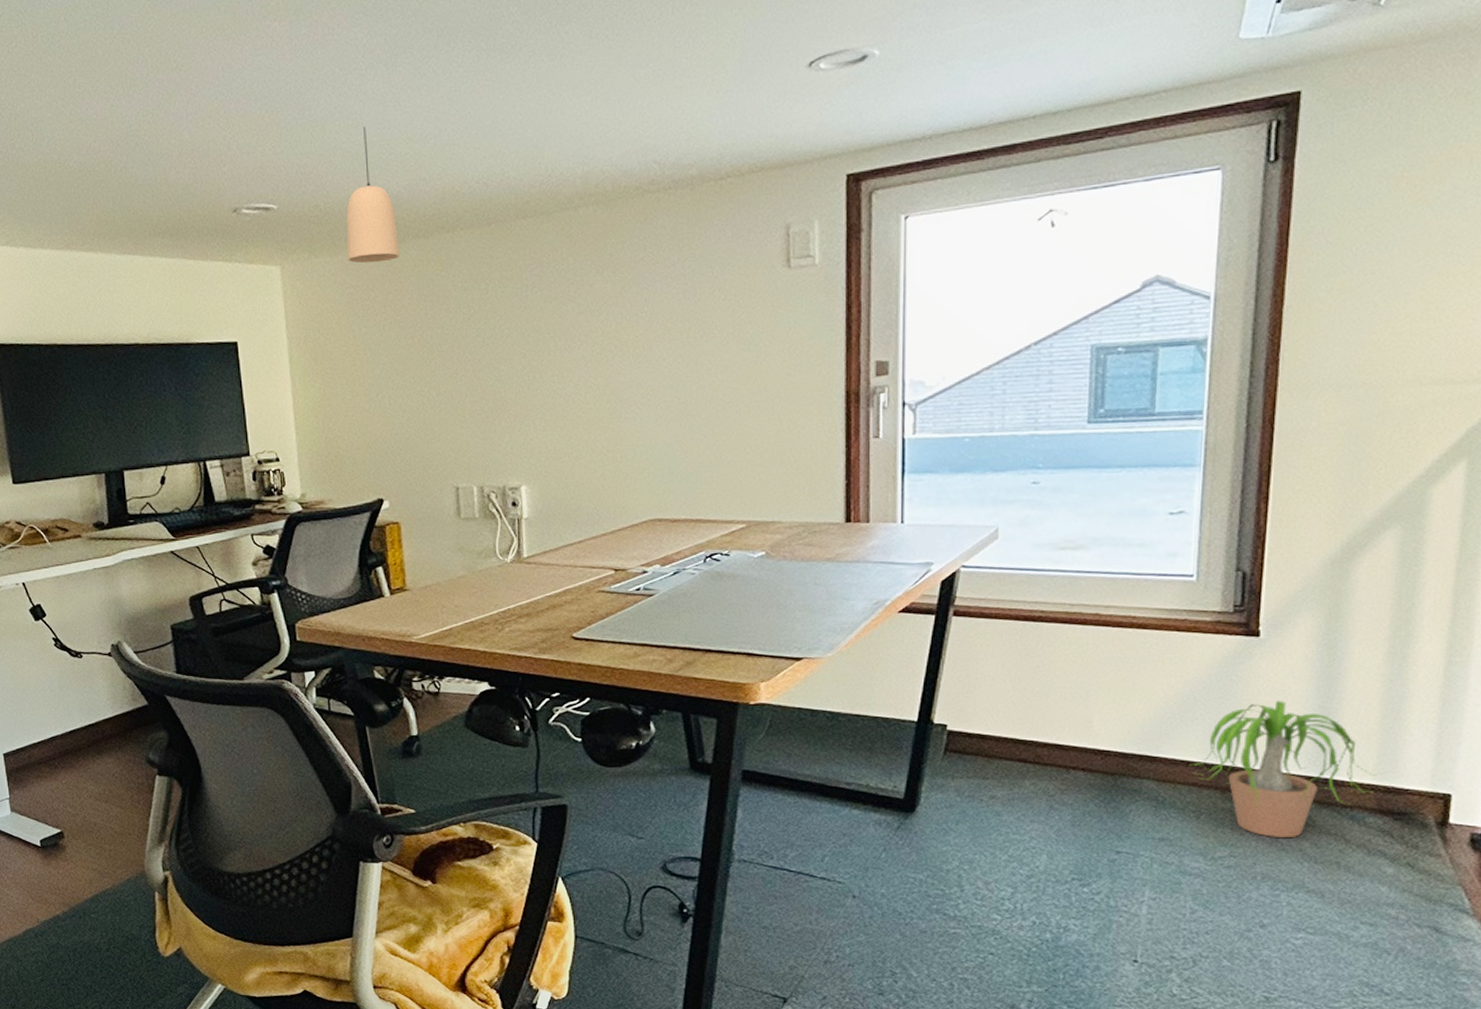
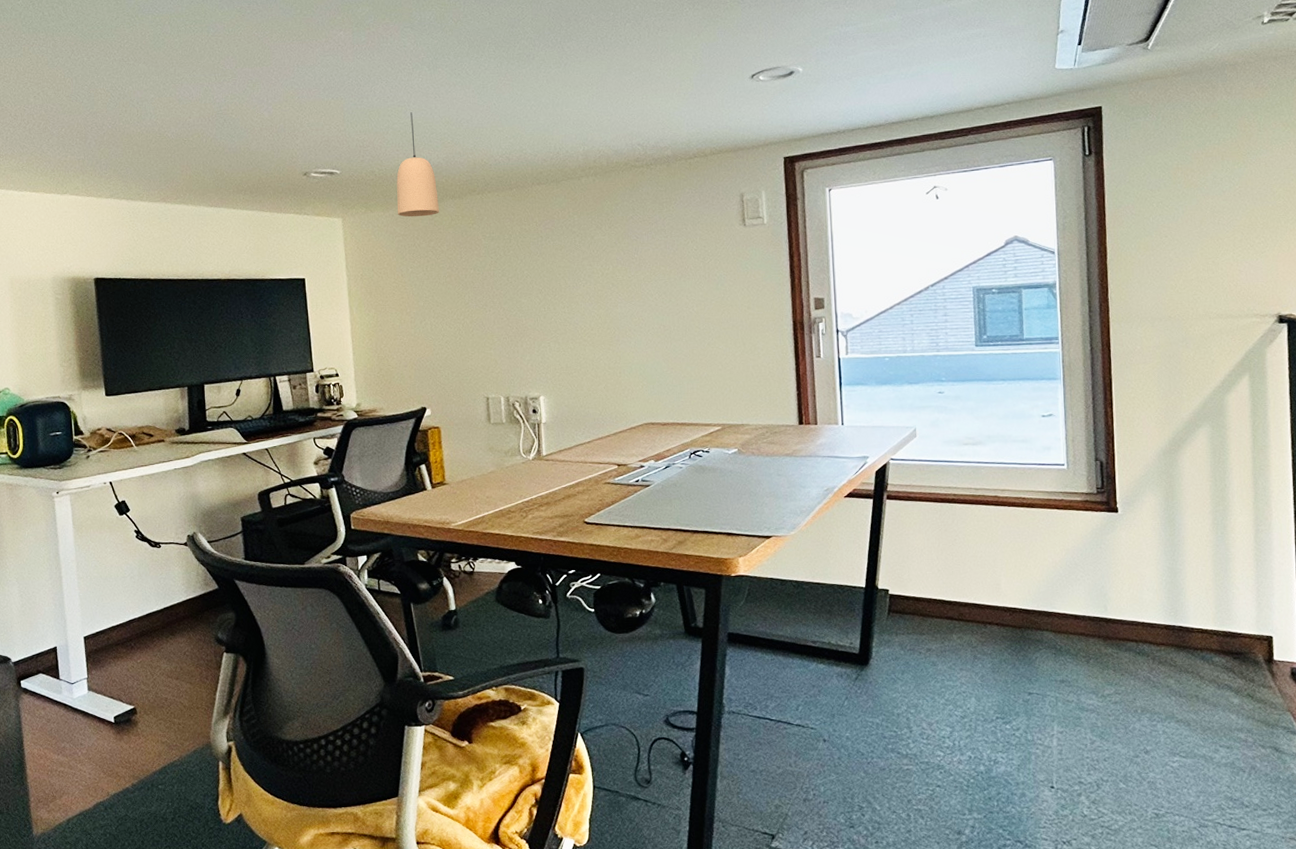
potted plant: present [1190,701,1380,839] -> none [1078,564,1219,677]

